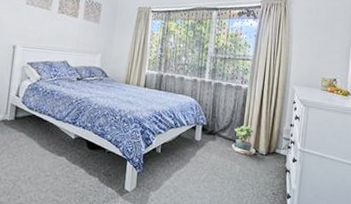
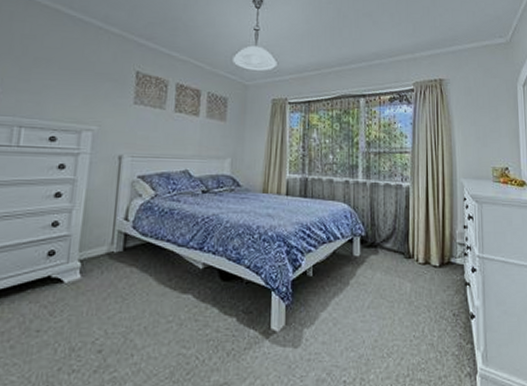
potted plant: present [228,125,256,155] -> none [394,232,427,269]

